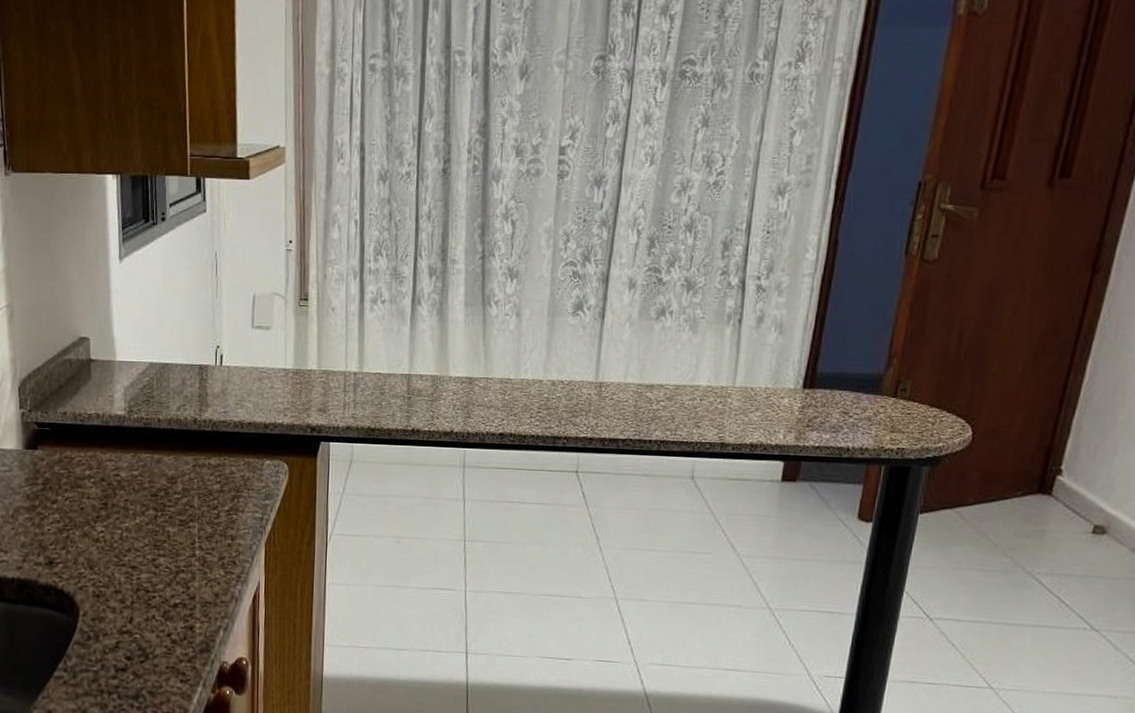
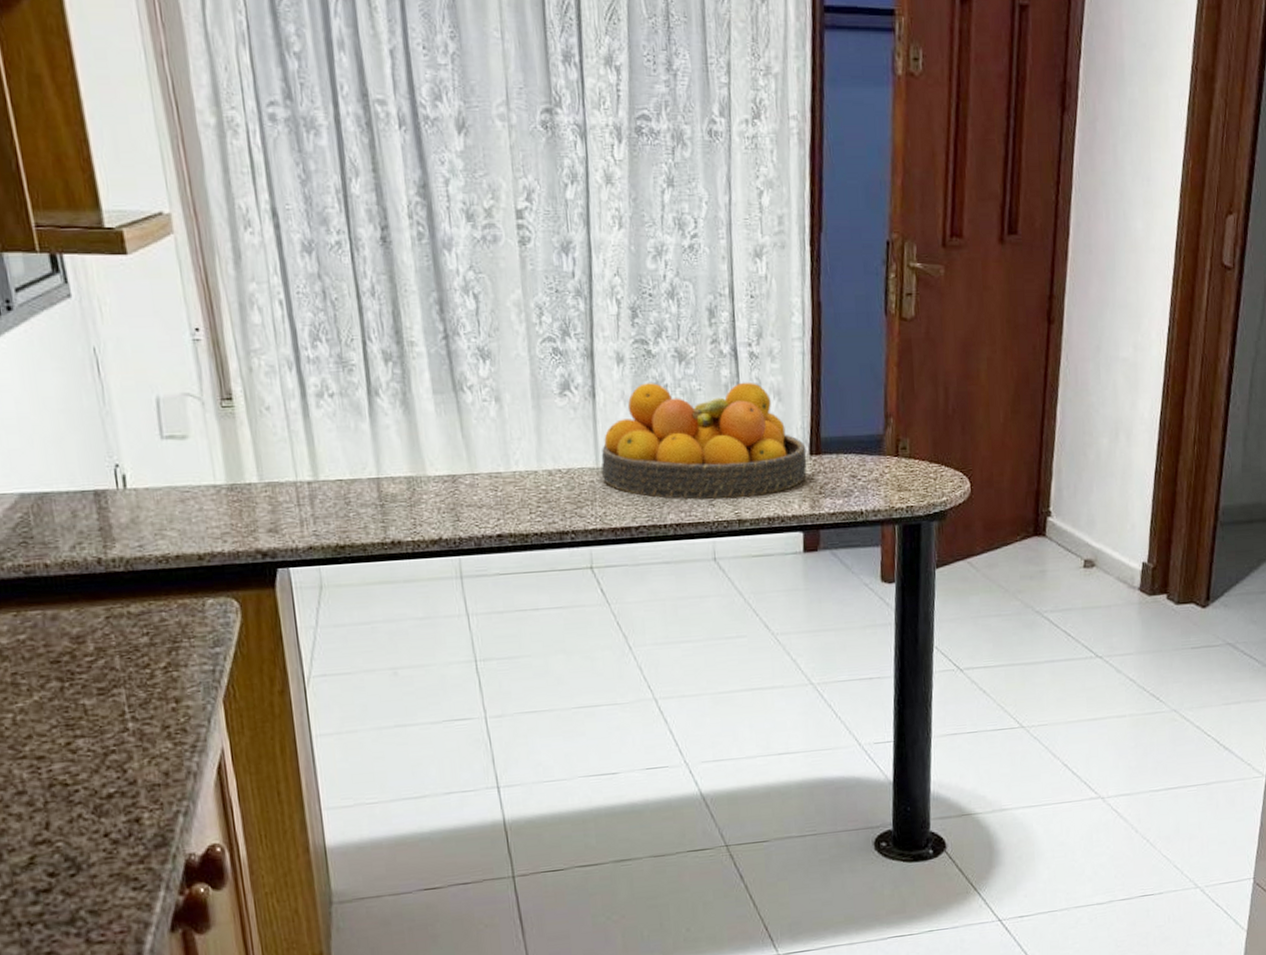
fruit bowl: none [600,308,800,423] -> present [601,382,808,500]

